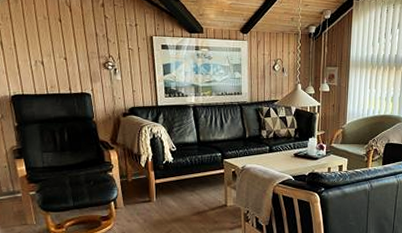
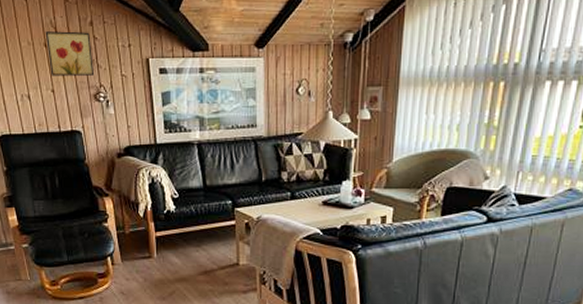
wall art: none [60,9,105,48] -> present [45,31,95,76]

